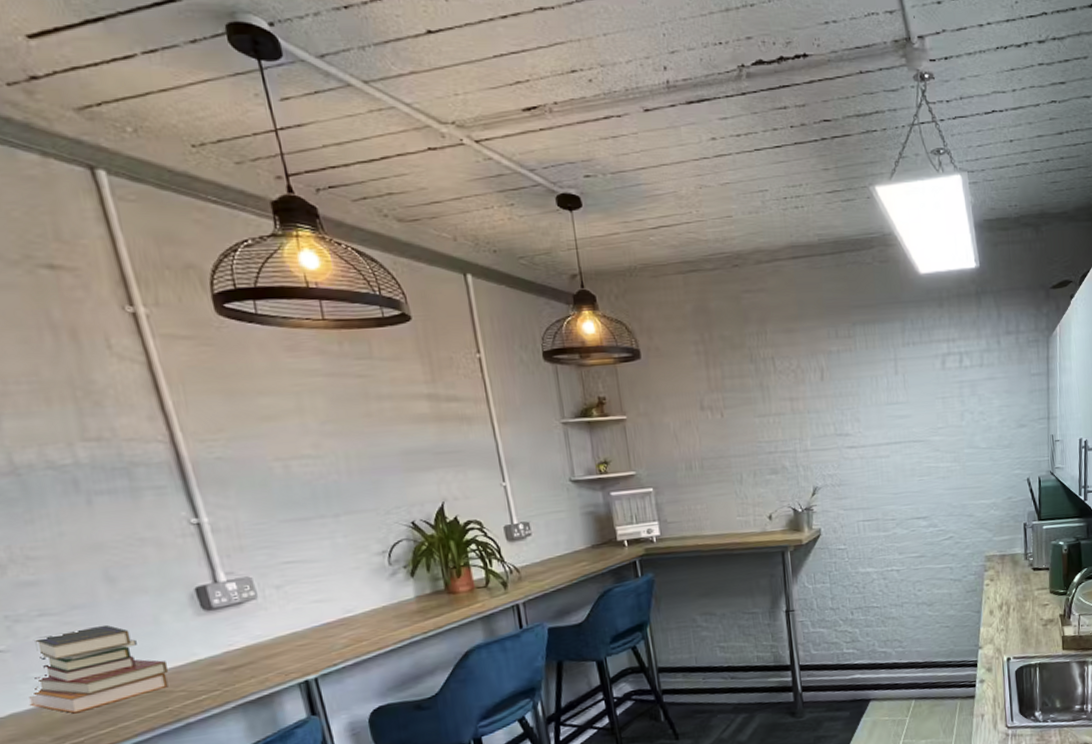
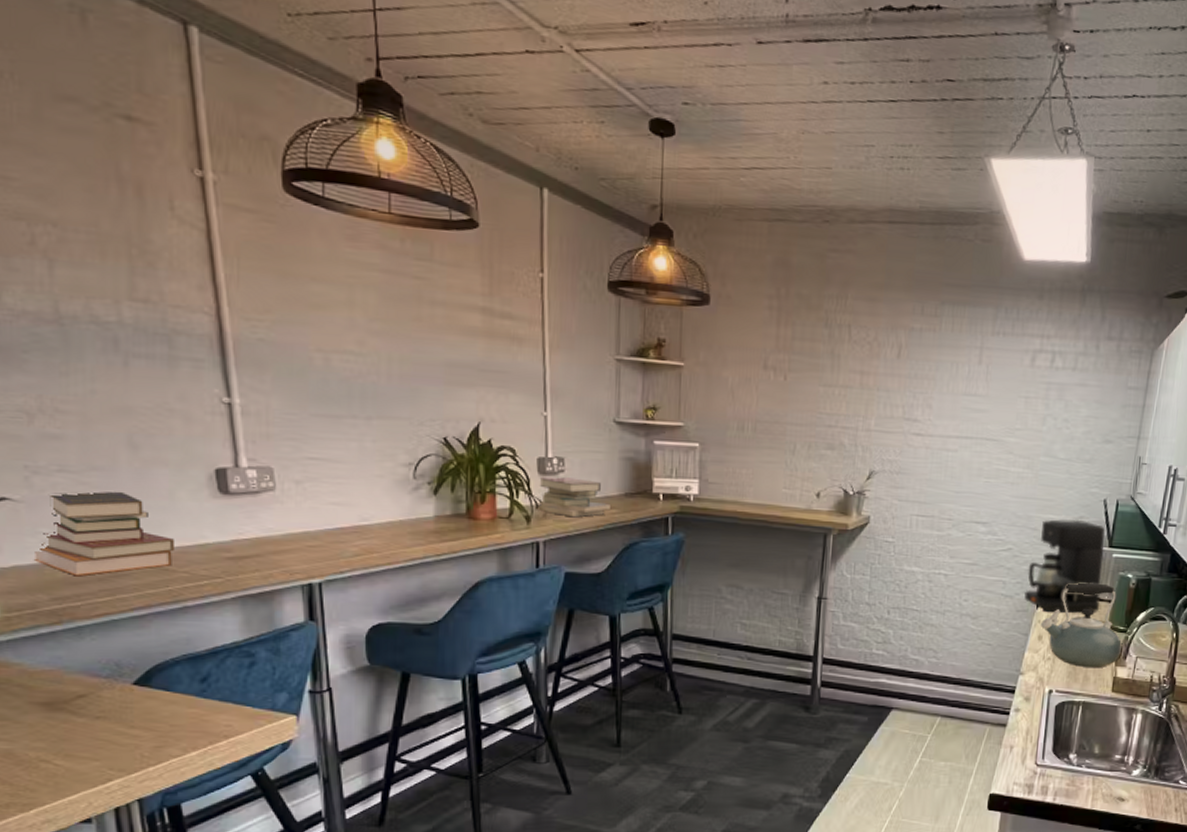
books: none [510,538,582,577] -> present [538,477,612,518]
coffee maker: none [970,500,1040,588] -> present [1024,519,1105,613]
kettle: none [989,554,1065,633] -> present [1040,583,1122,668]

